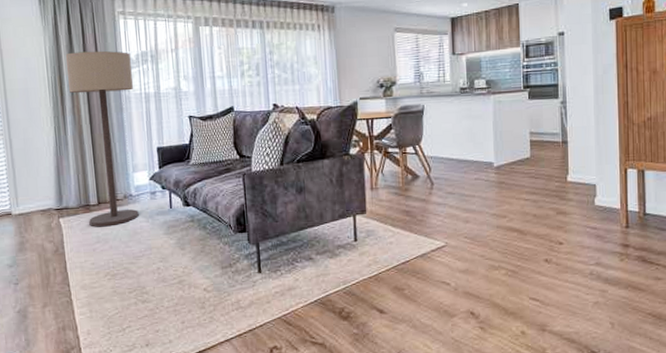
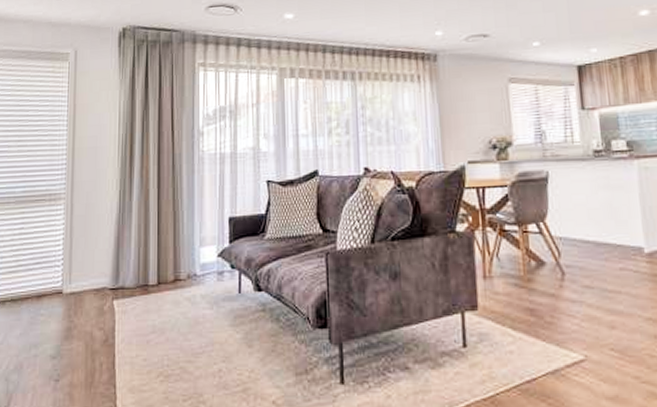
floor lamp: present [65,50,139,227] -> none [139,105,207,313]

